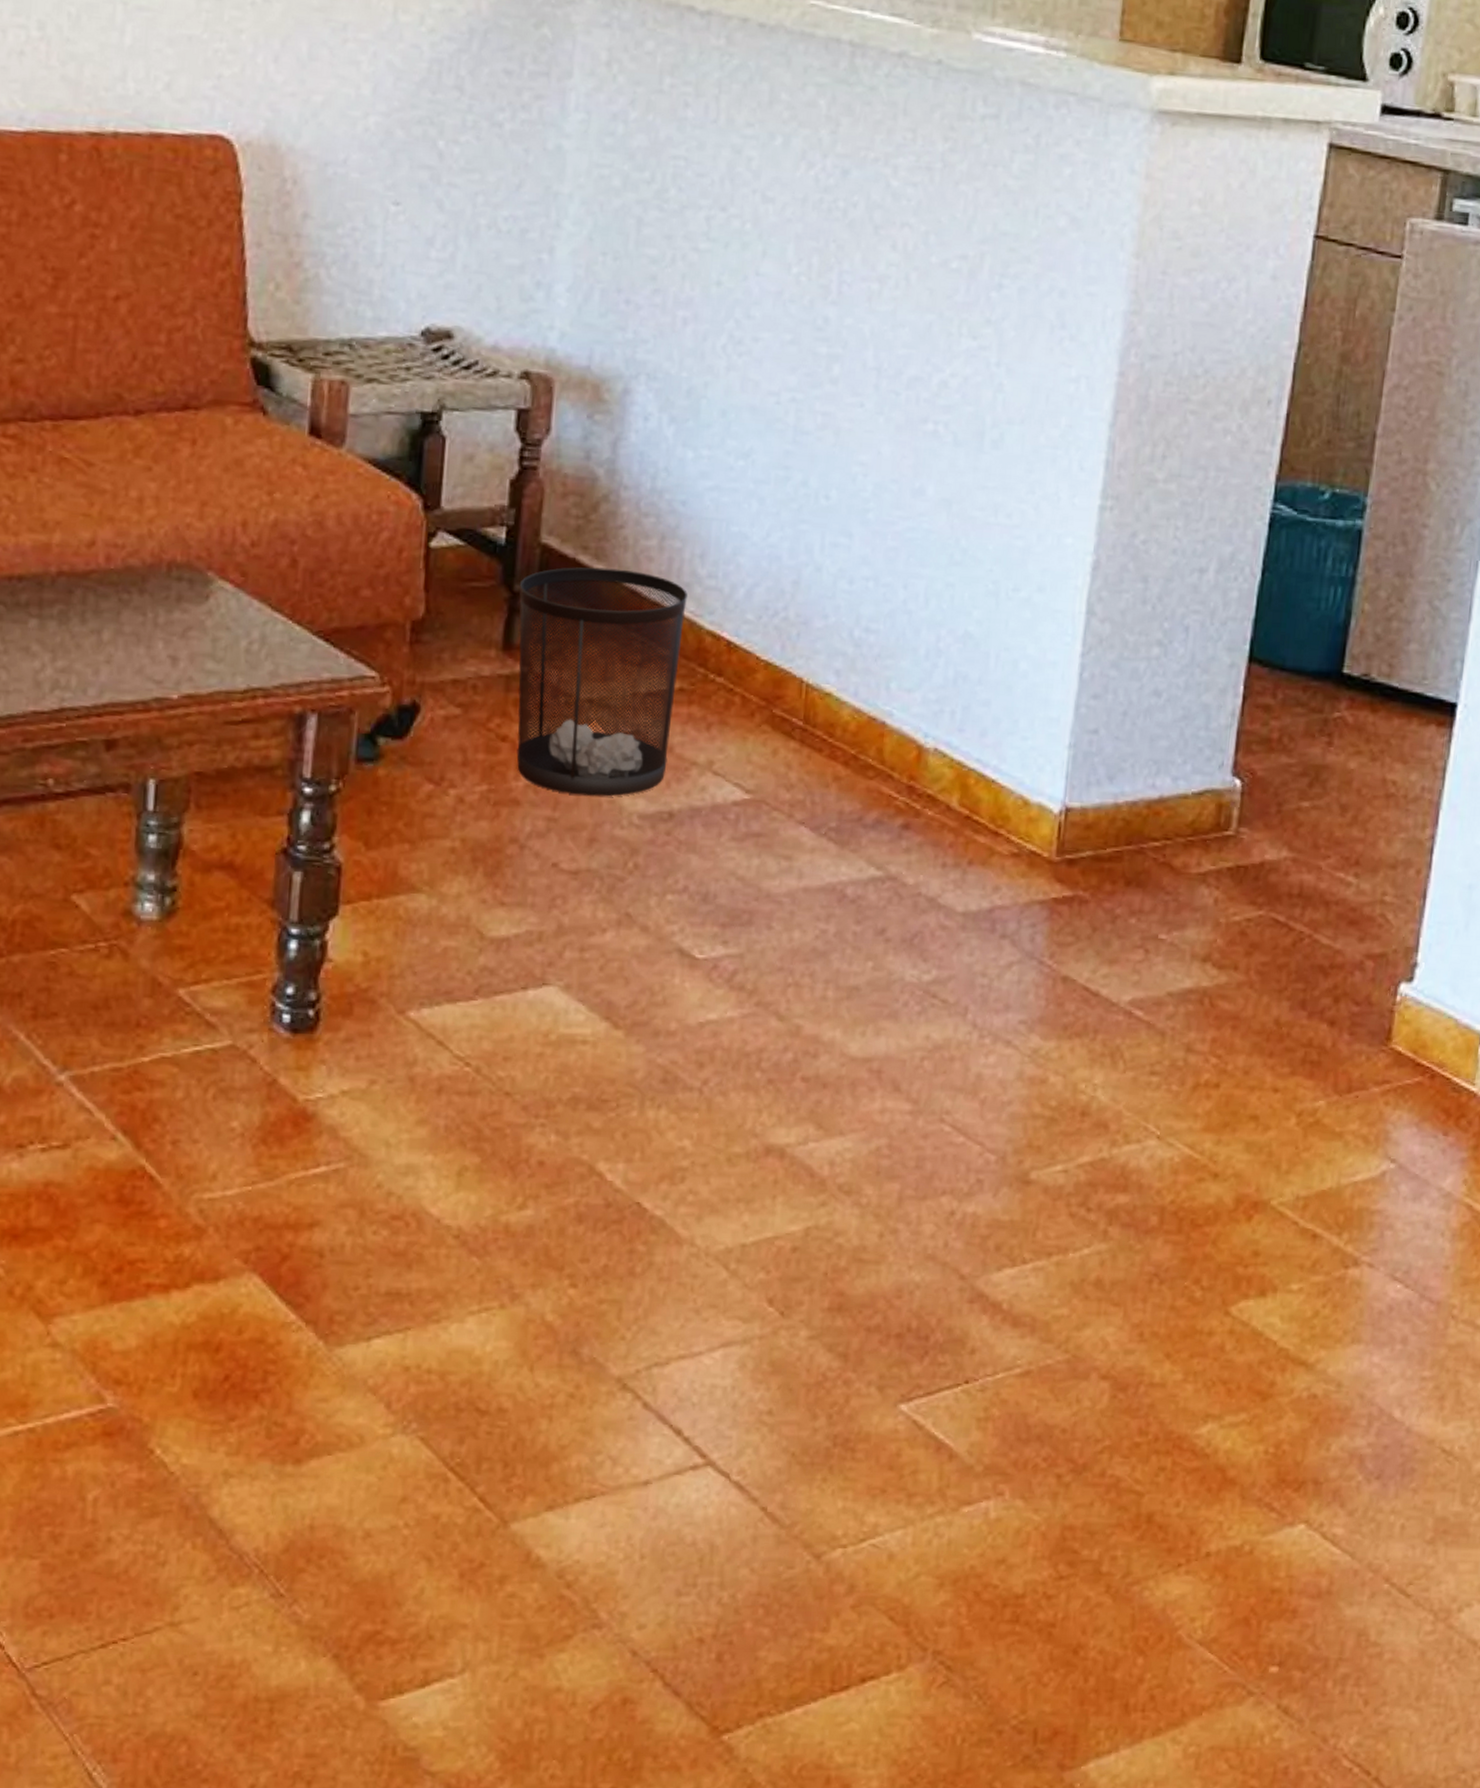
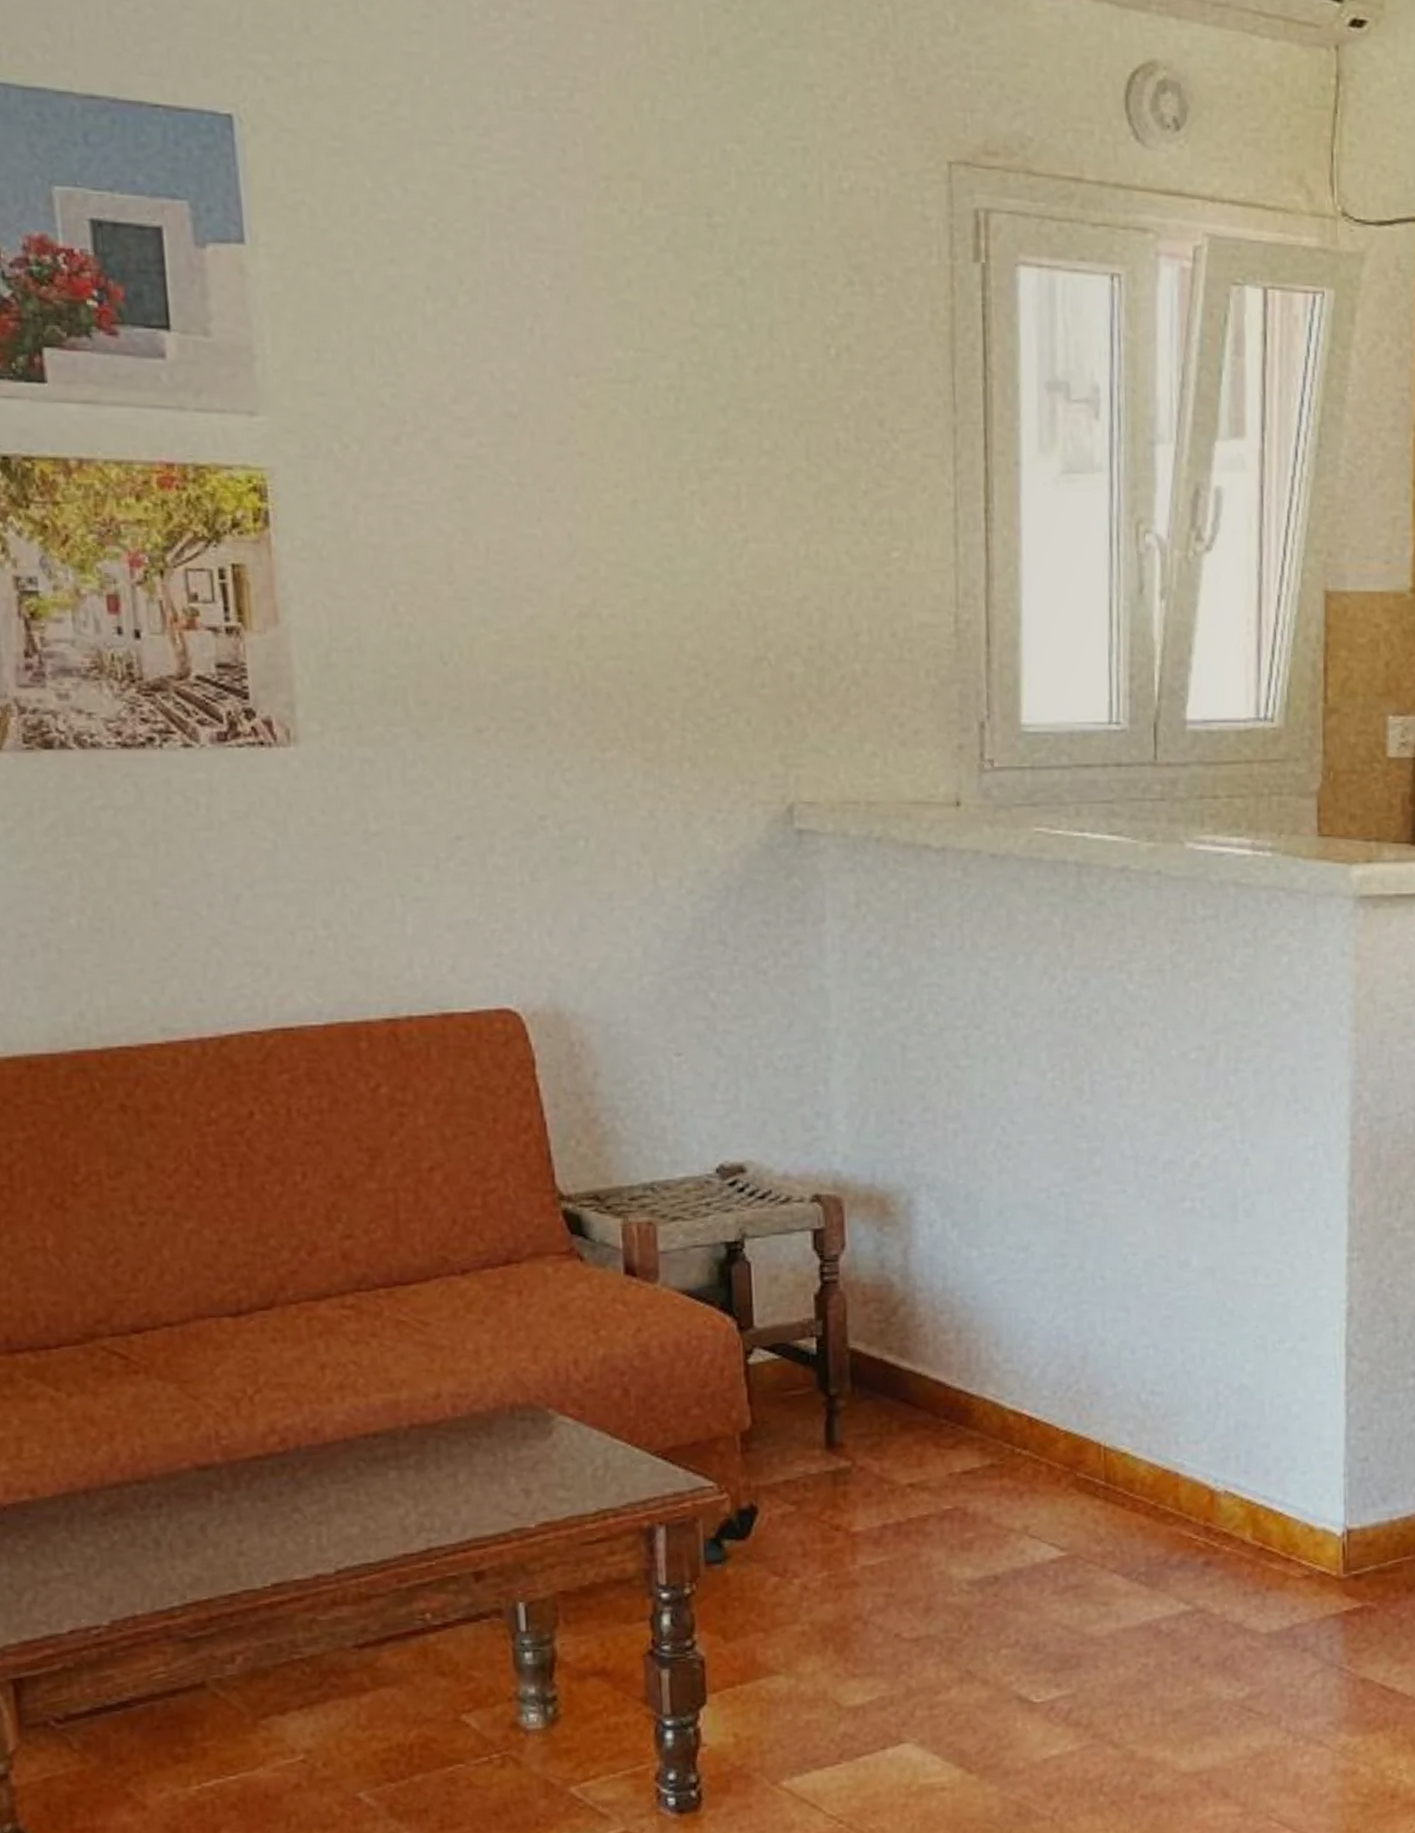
waste bin: present [516,567,687,797] -> none [834,1363,988,1571]

